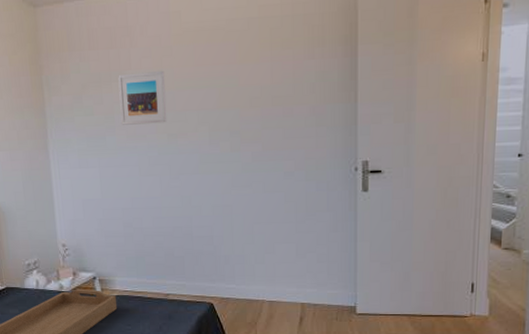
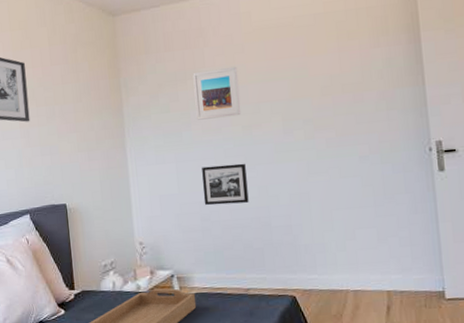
picture frame: none [125,172,172,213] -> present [202,163,249,206]

